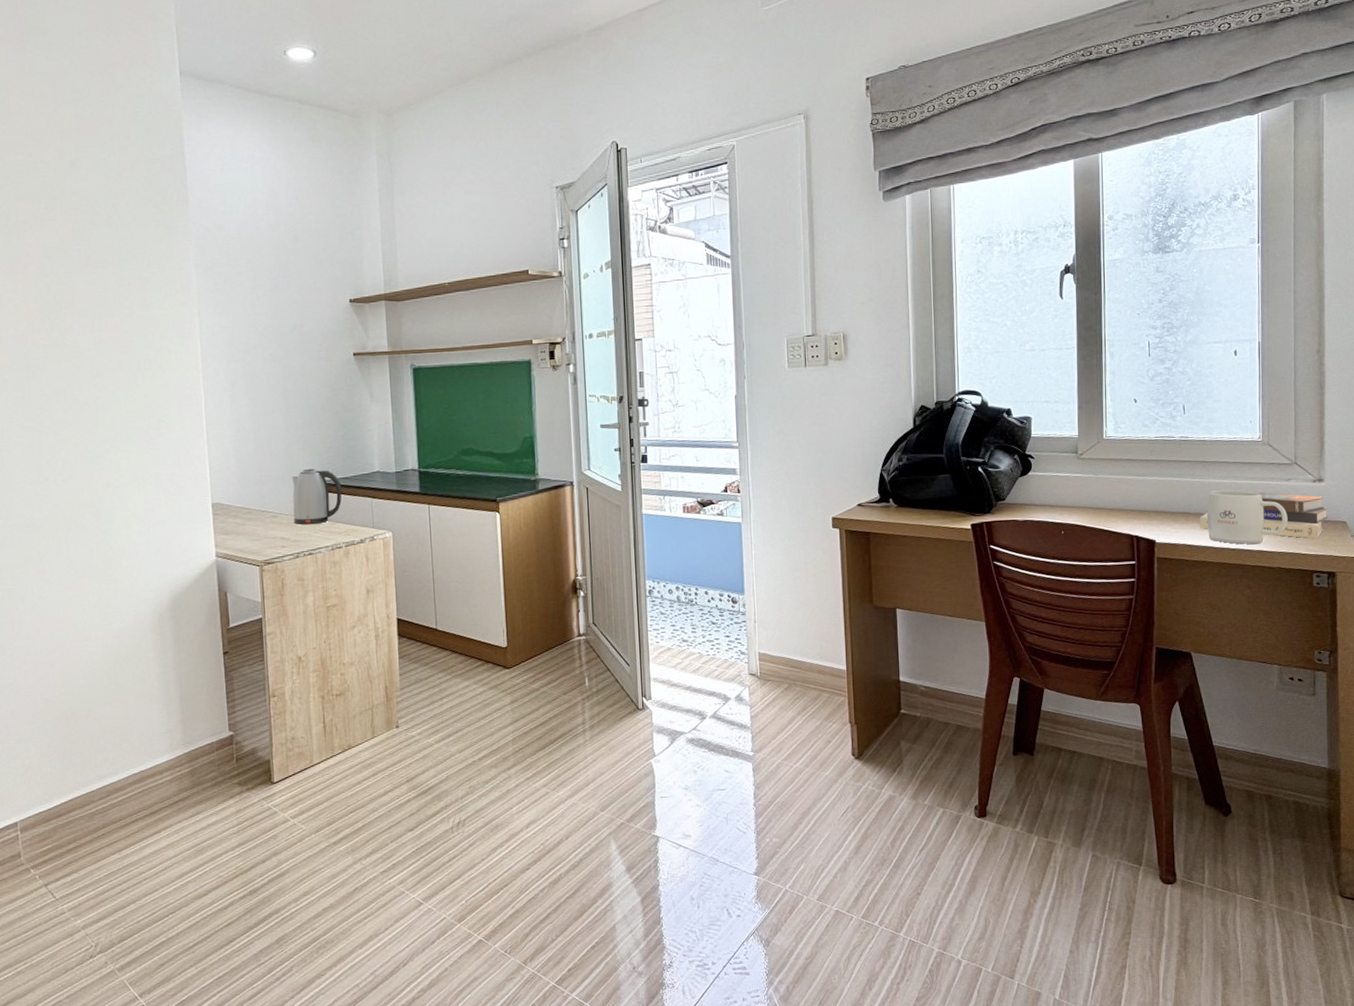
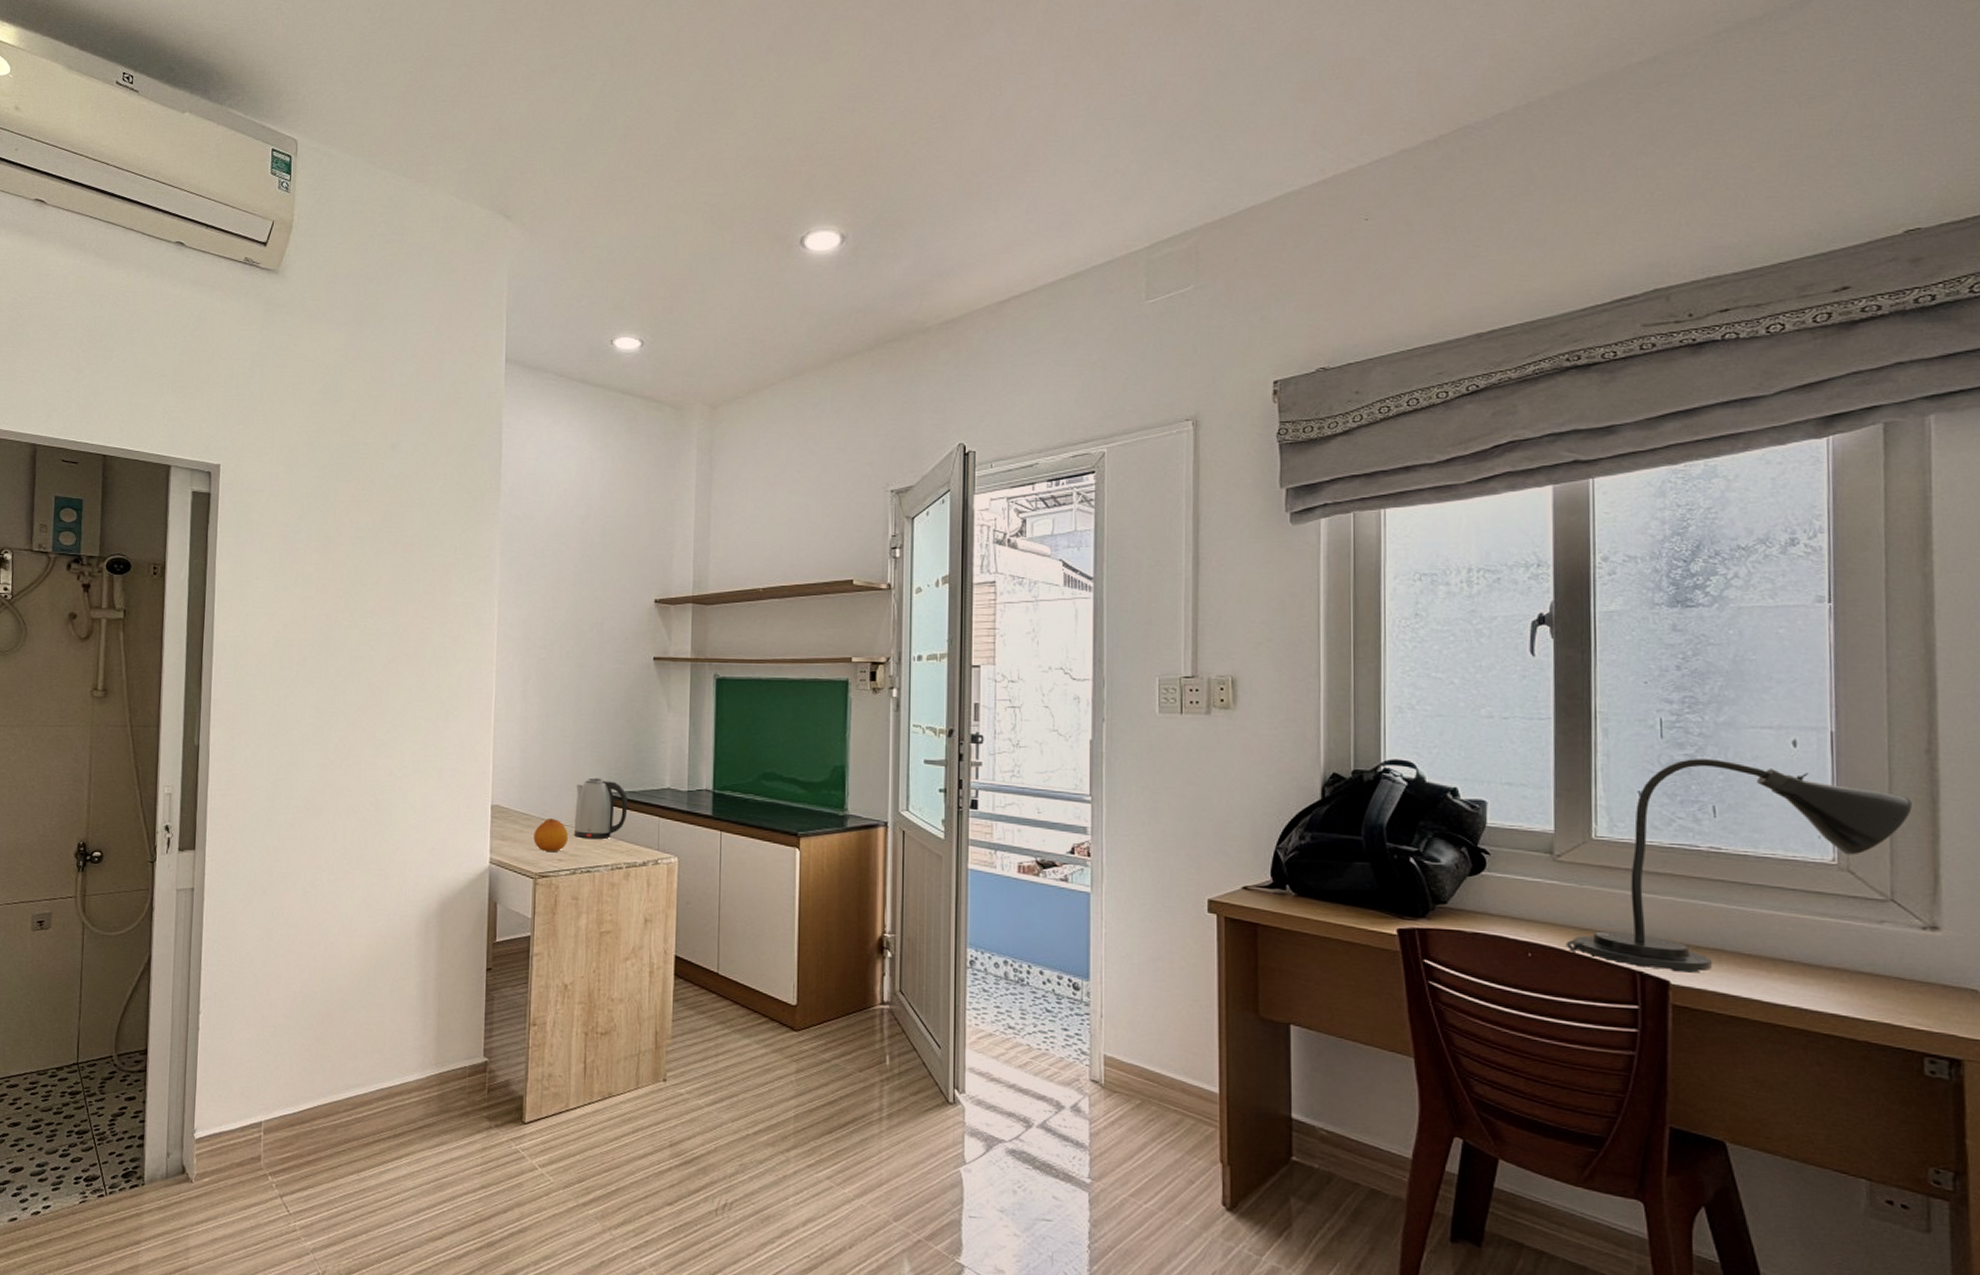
fruit: none [255,509,289,541] -> present [533,817,568,852]
desk lamp: none [1088,369,1308,532] -> present [1567,758,1912,972]
books: present [1199,491,1328,539] -> none [1738,928,1948,1009]
mug: present [1206,490,1288,544] -> none [1749,924,1881,1004]

